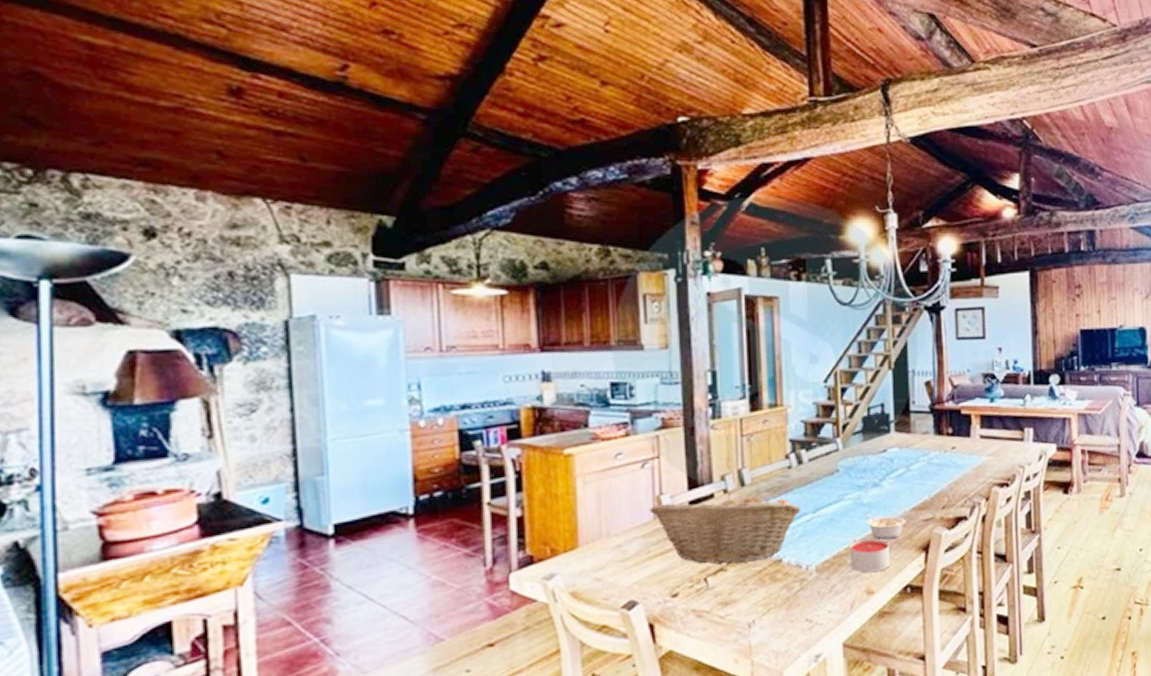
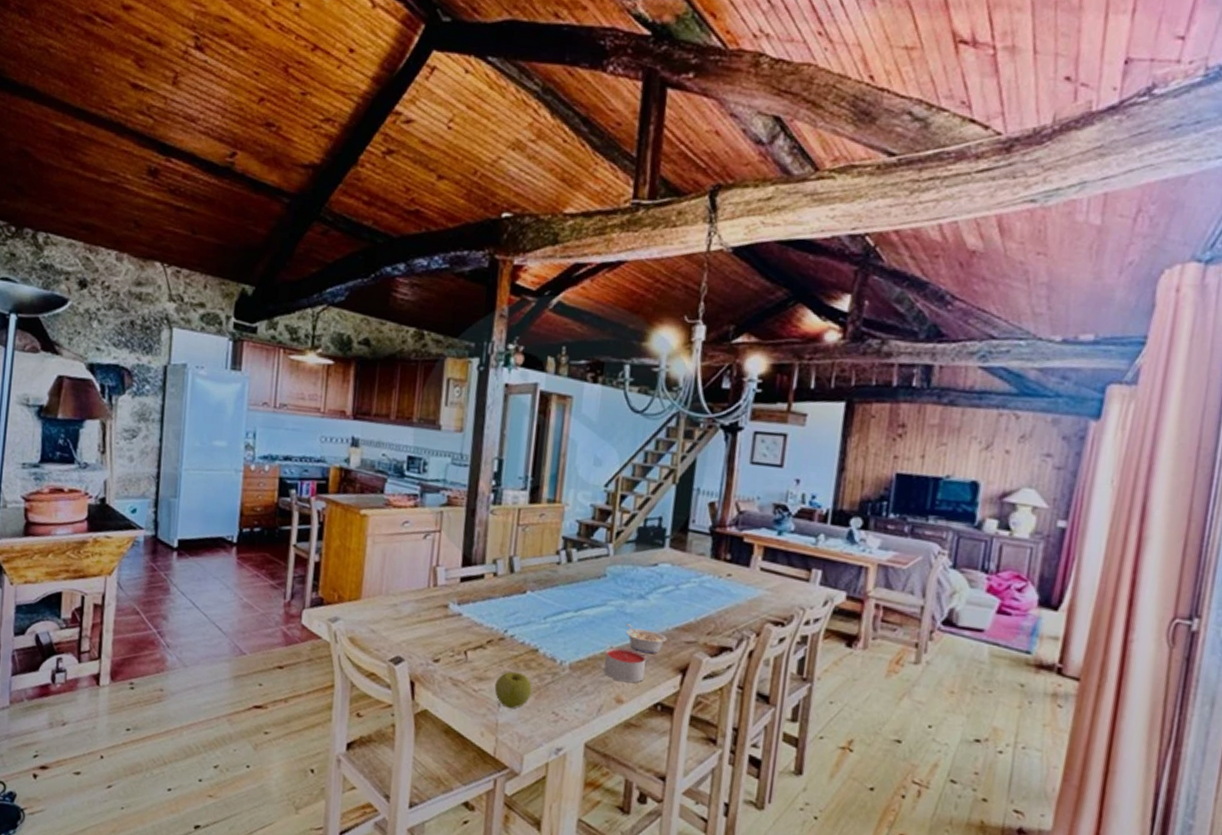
fruit basket: present [649,492,801,565] -> none [425,574,564,646]
apple: none [742,587,781,627] -> present [494,671,532,709]

